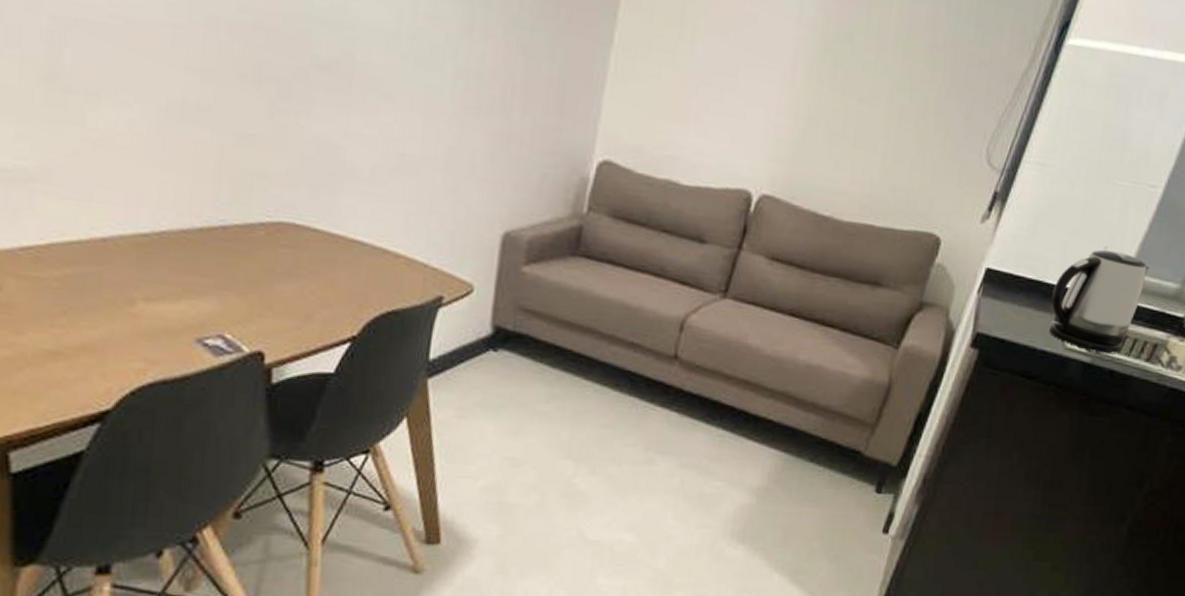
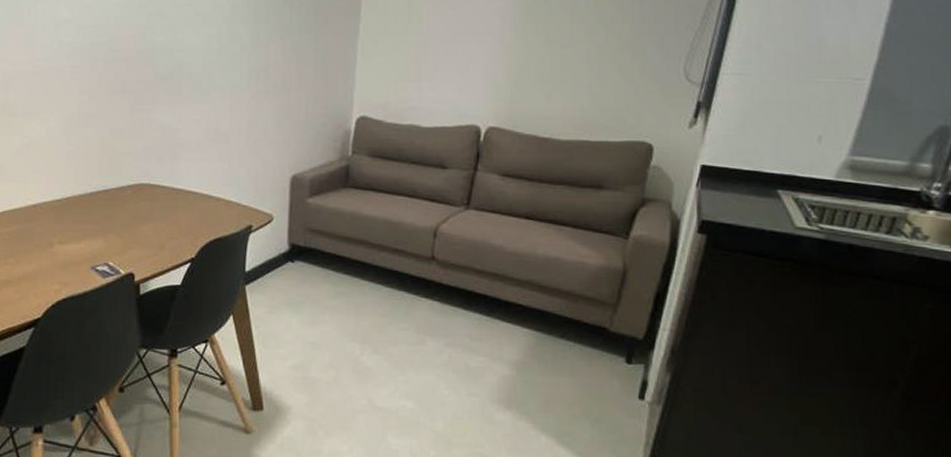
kettle: present [1049,250,1150,354] -> none [772,138,871,229]

